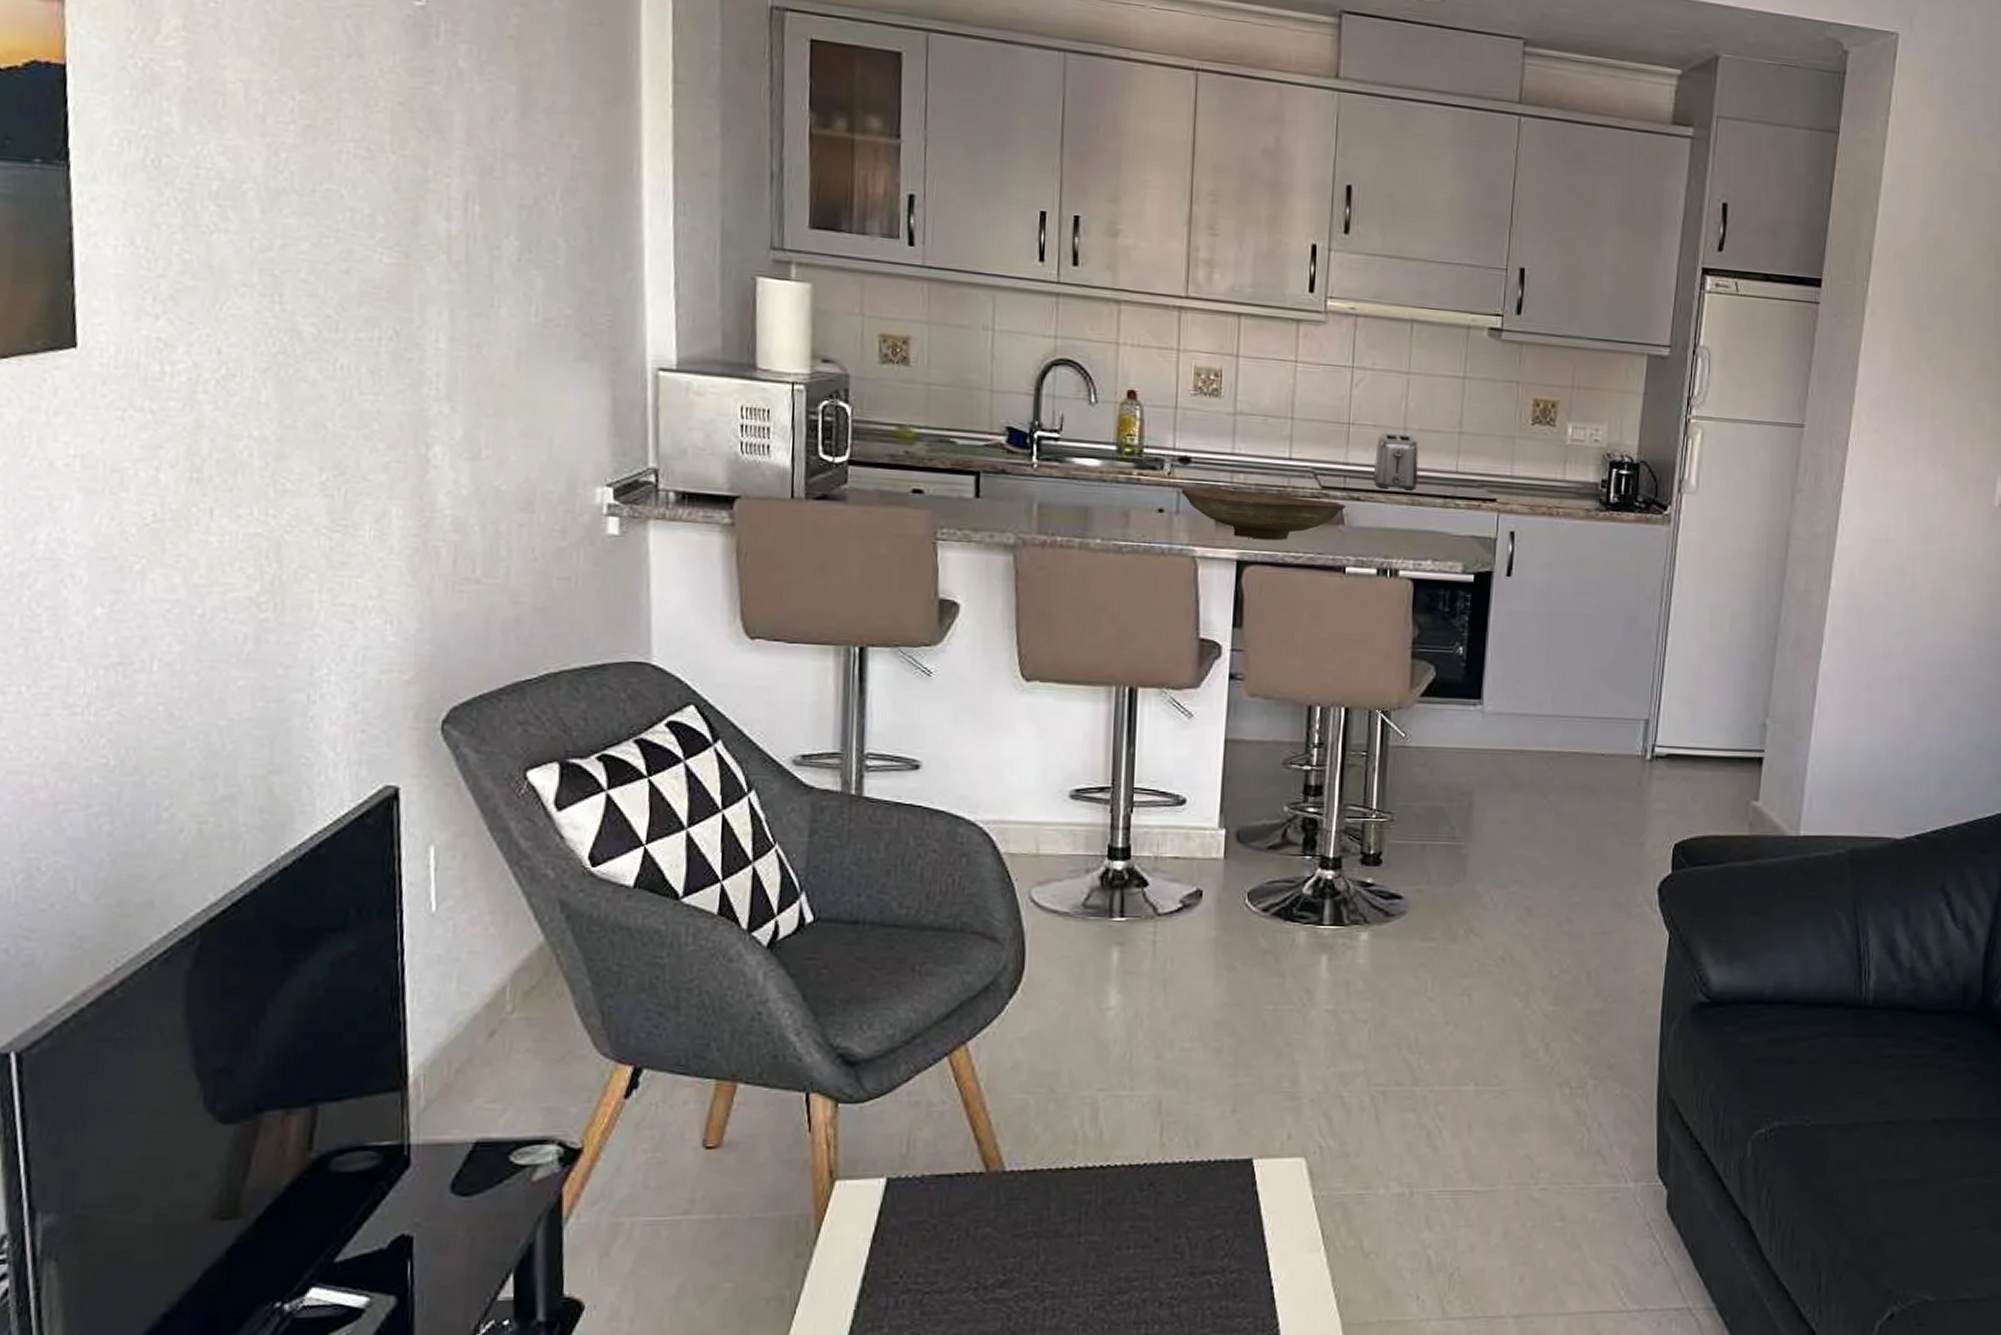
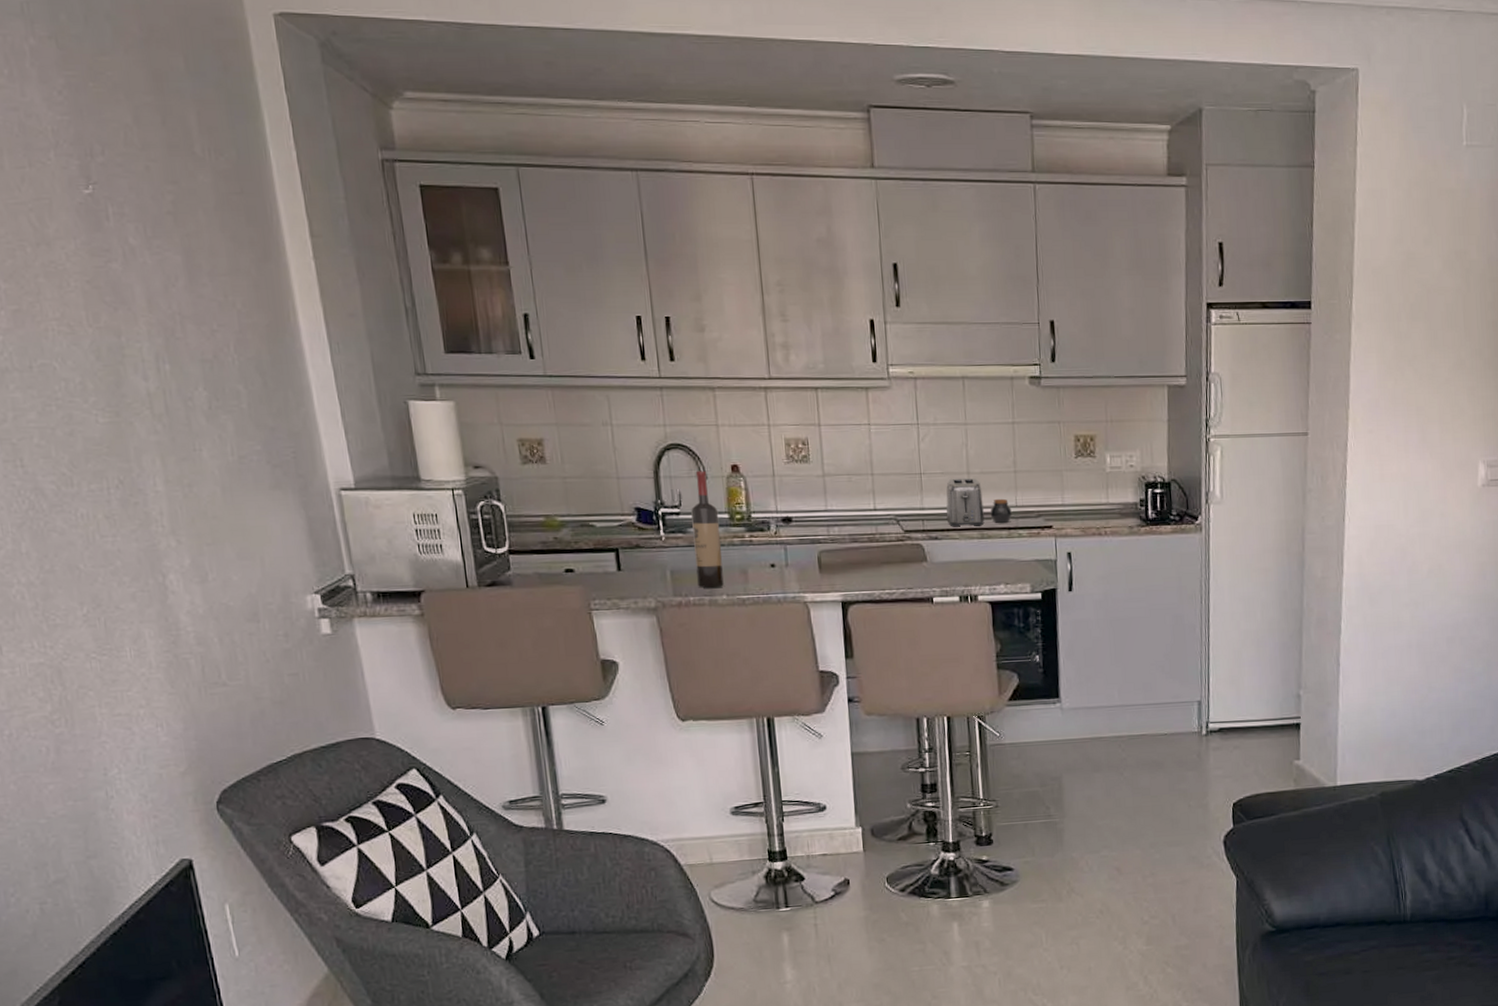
wine bottle: none [1067,392,1105,529] -> present [691,470,724,588]
decorative bowl: present [1181,486,1345,541] -> none [787,541,926,582]
jar: none [1425,461,1451,491] -> present [990,498,1012,524]

